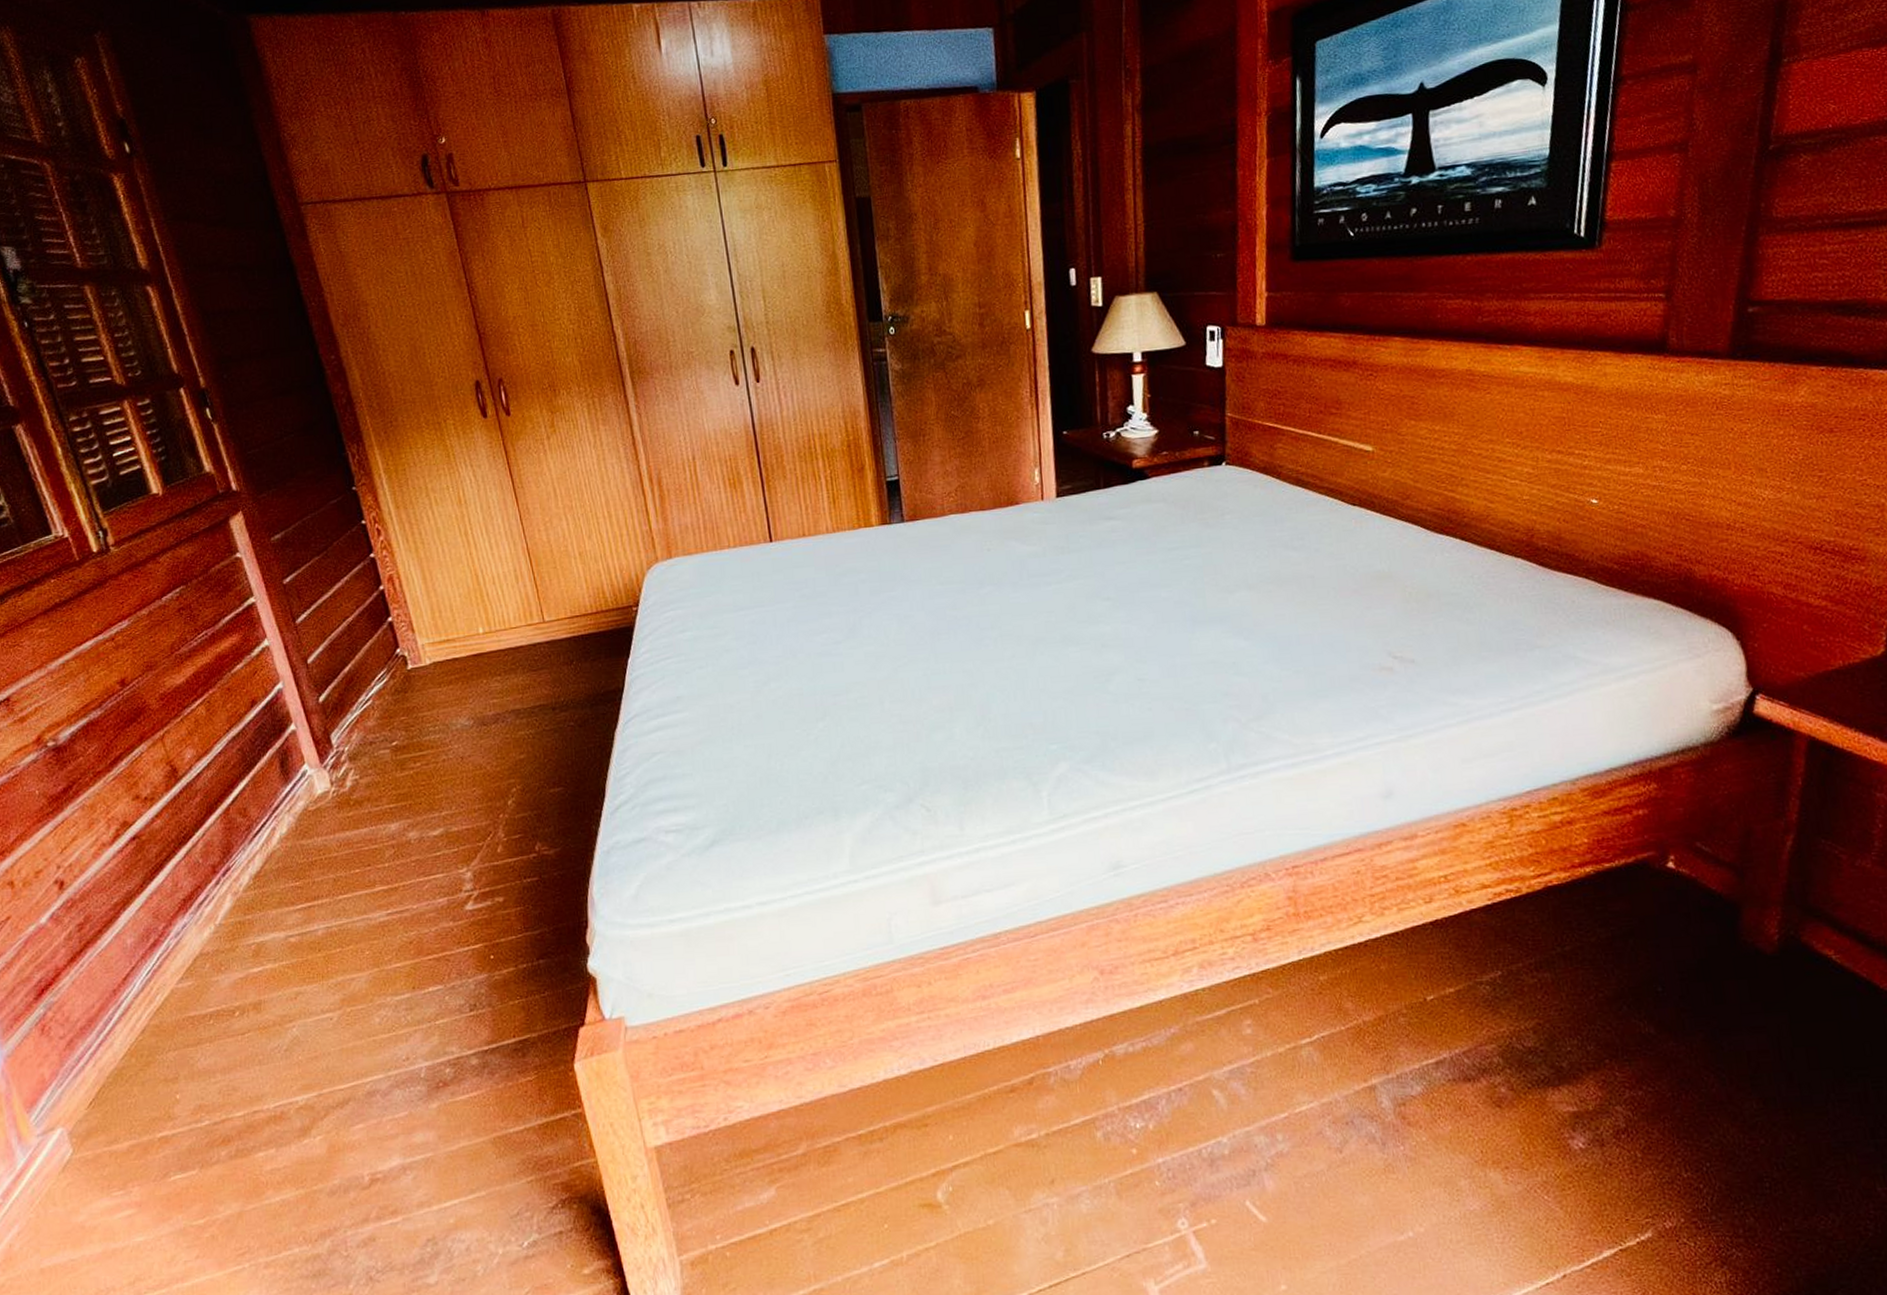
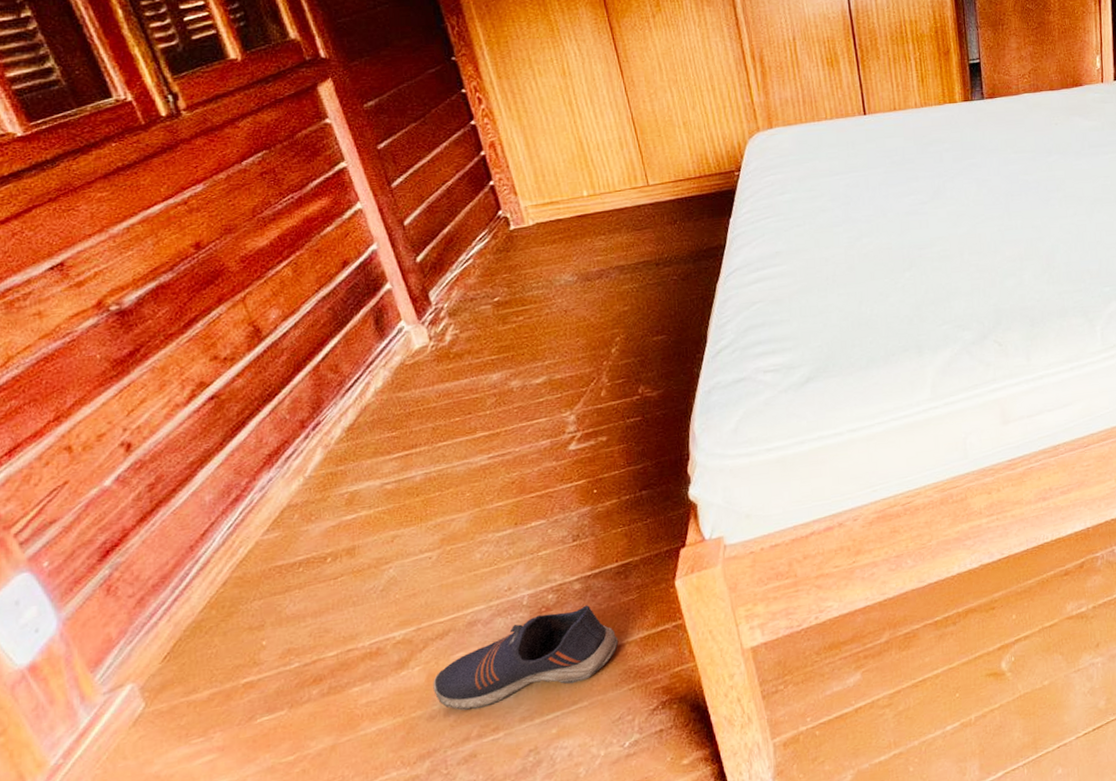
shoe: none [334,1083,517,1189] -> present [433,605,619,711]

